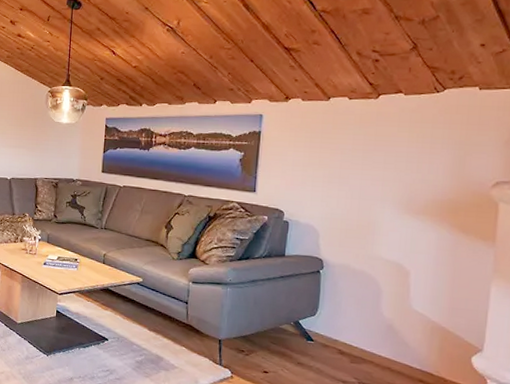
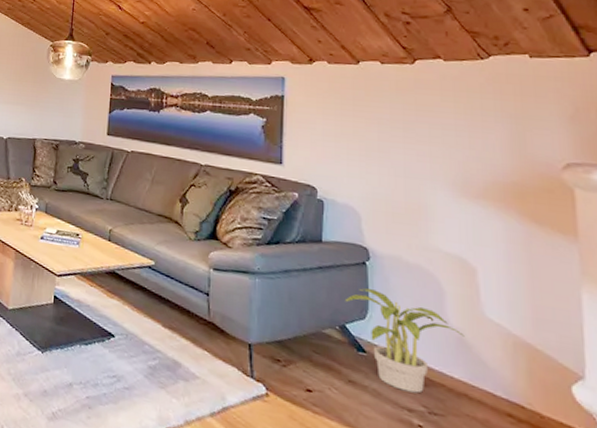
potted plant: none [300,291,394,369] -> present [344,288,465,393]

